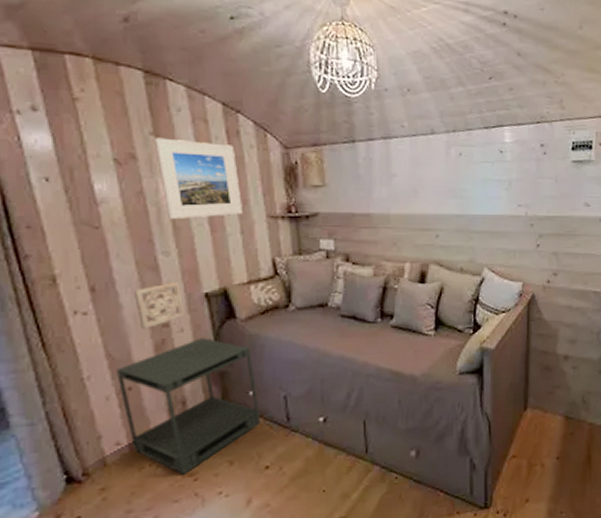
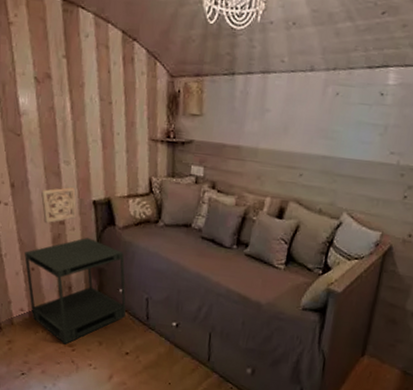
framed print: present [153,137,242,219] -> none [65,60,130,136]

